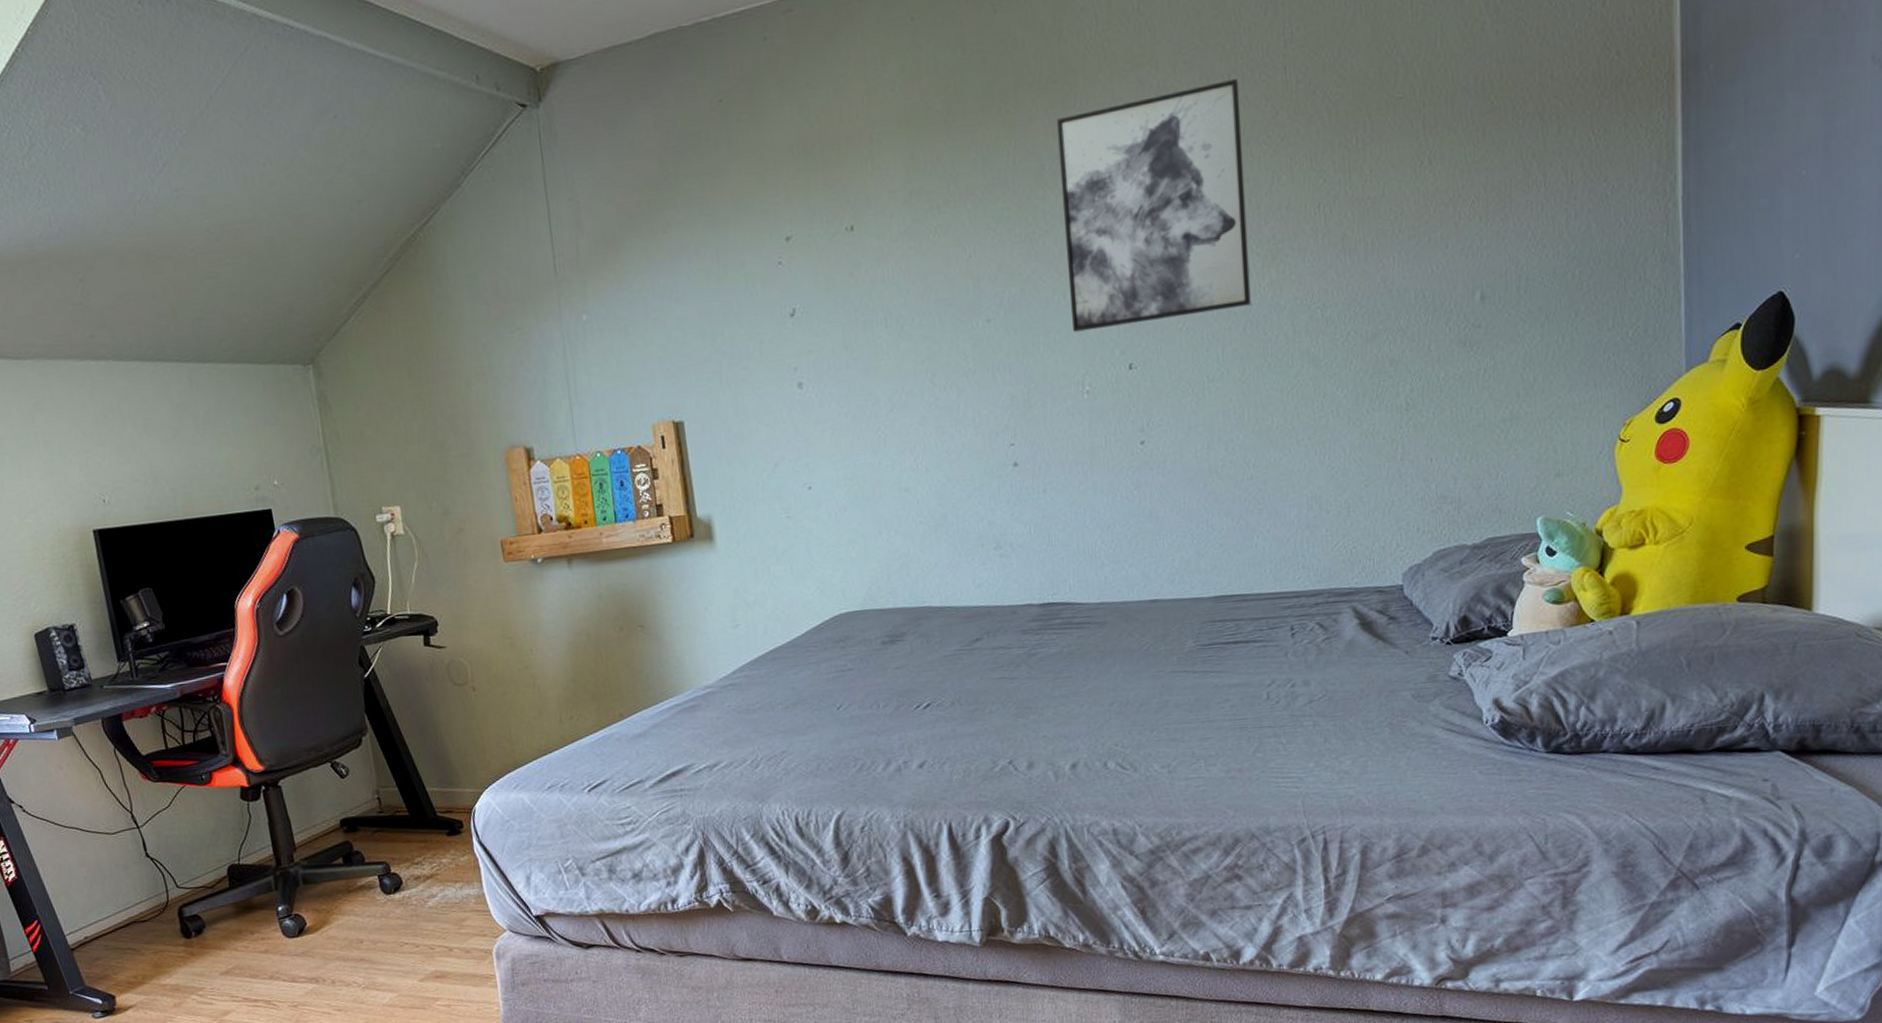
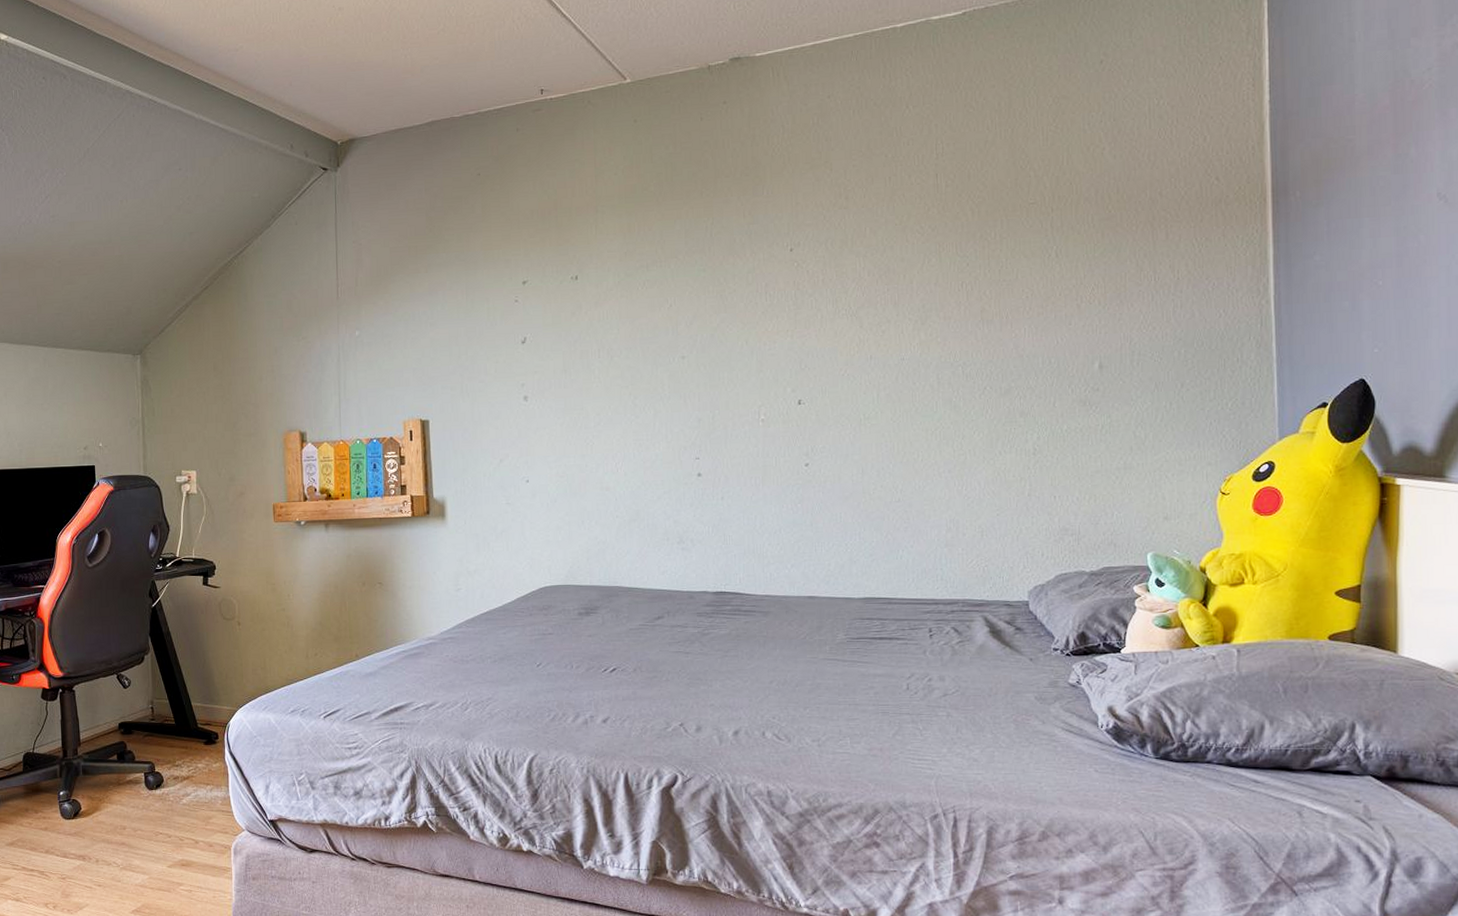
wall art: present [1056,78,1251,332] -> none [747,180,903,372]

